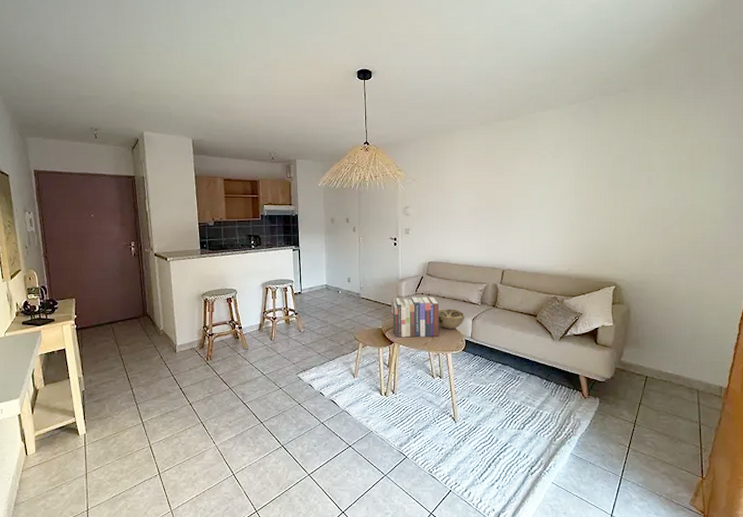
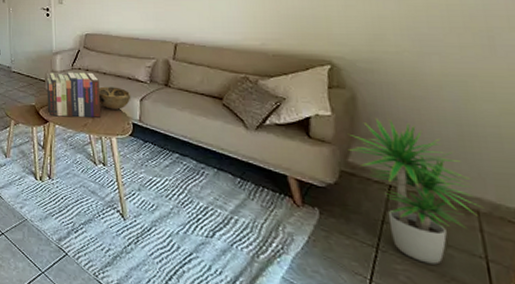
potted plant: none [621,327,702,431] -> present [347,119,485,265]

